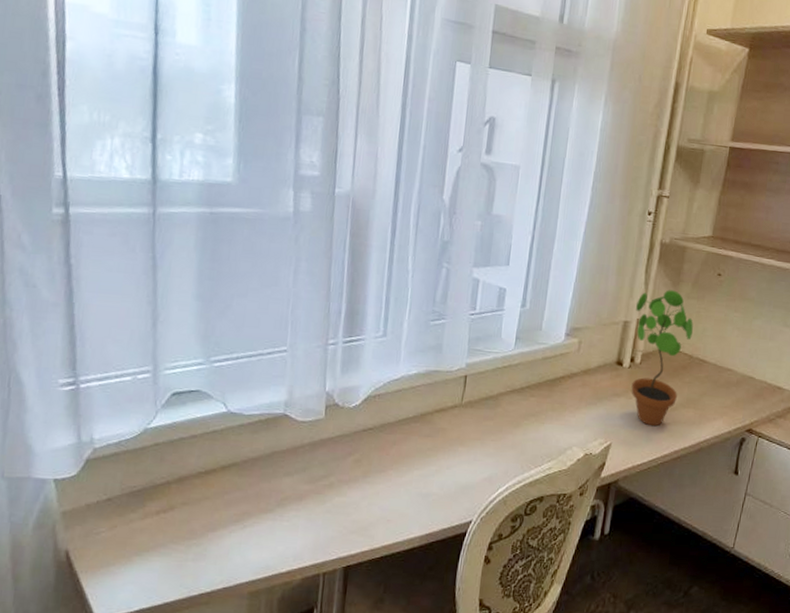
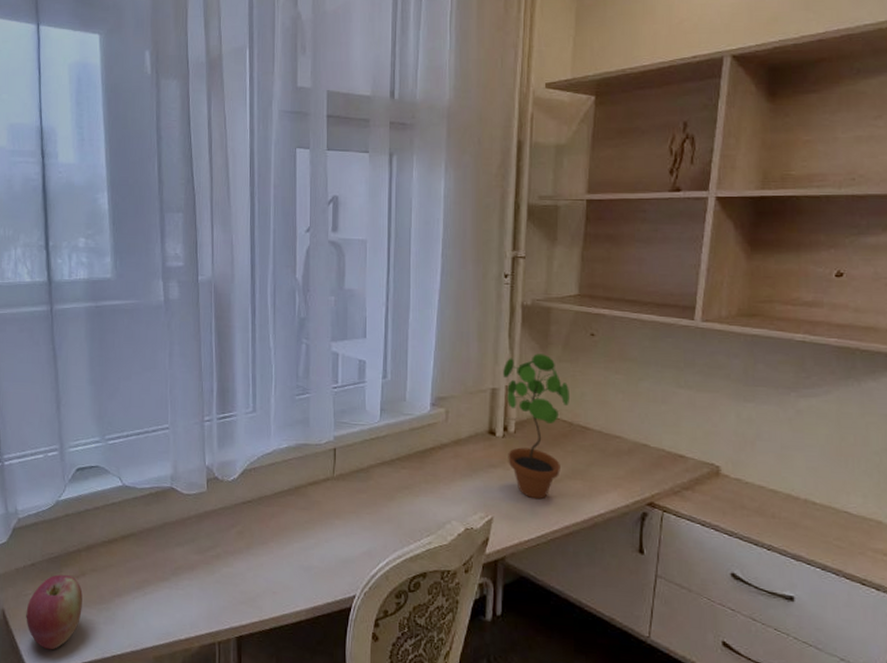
apple: none [95,509,170,592] -> present [26,574,83,650]

